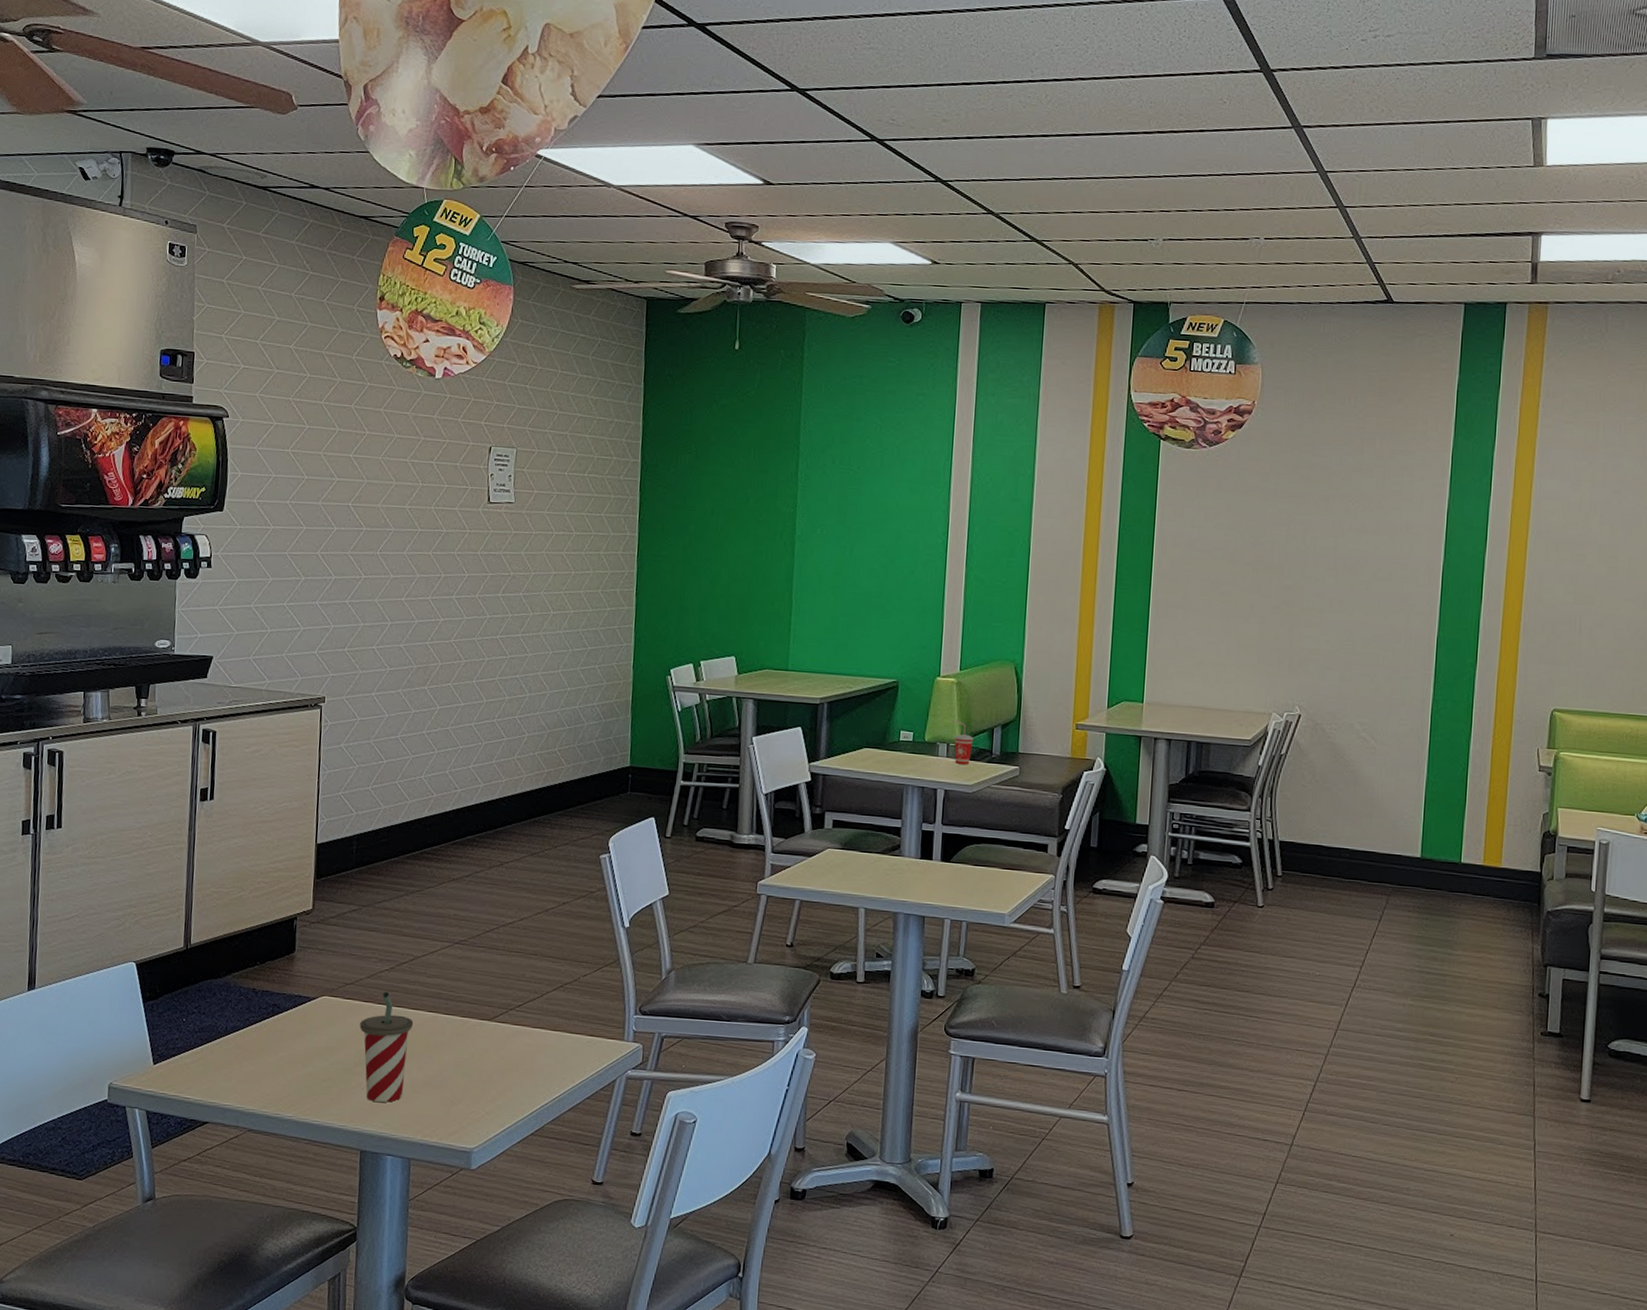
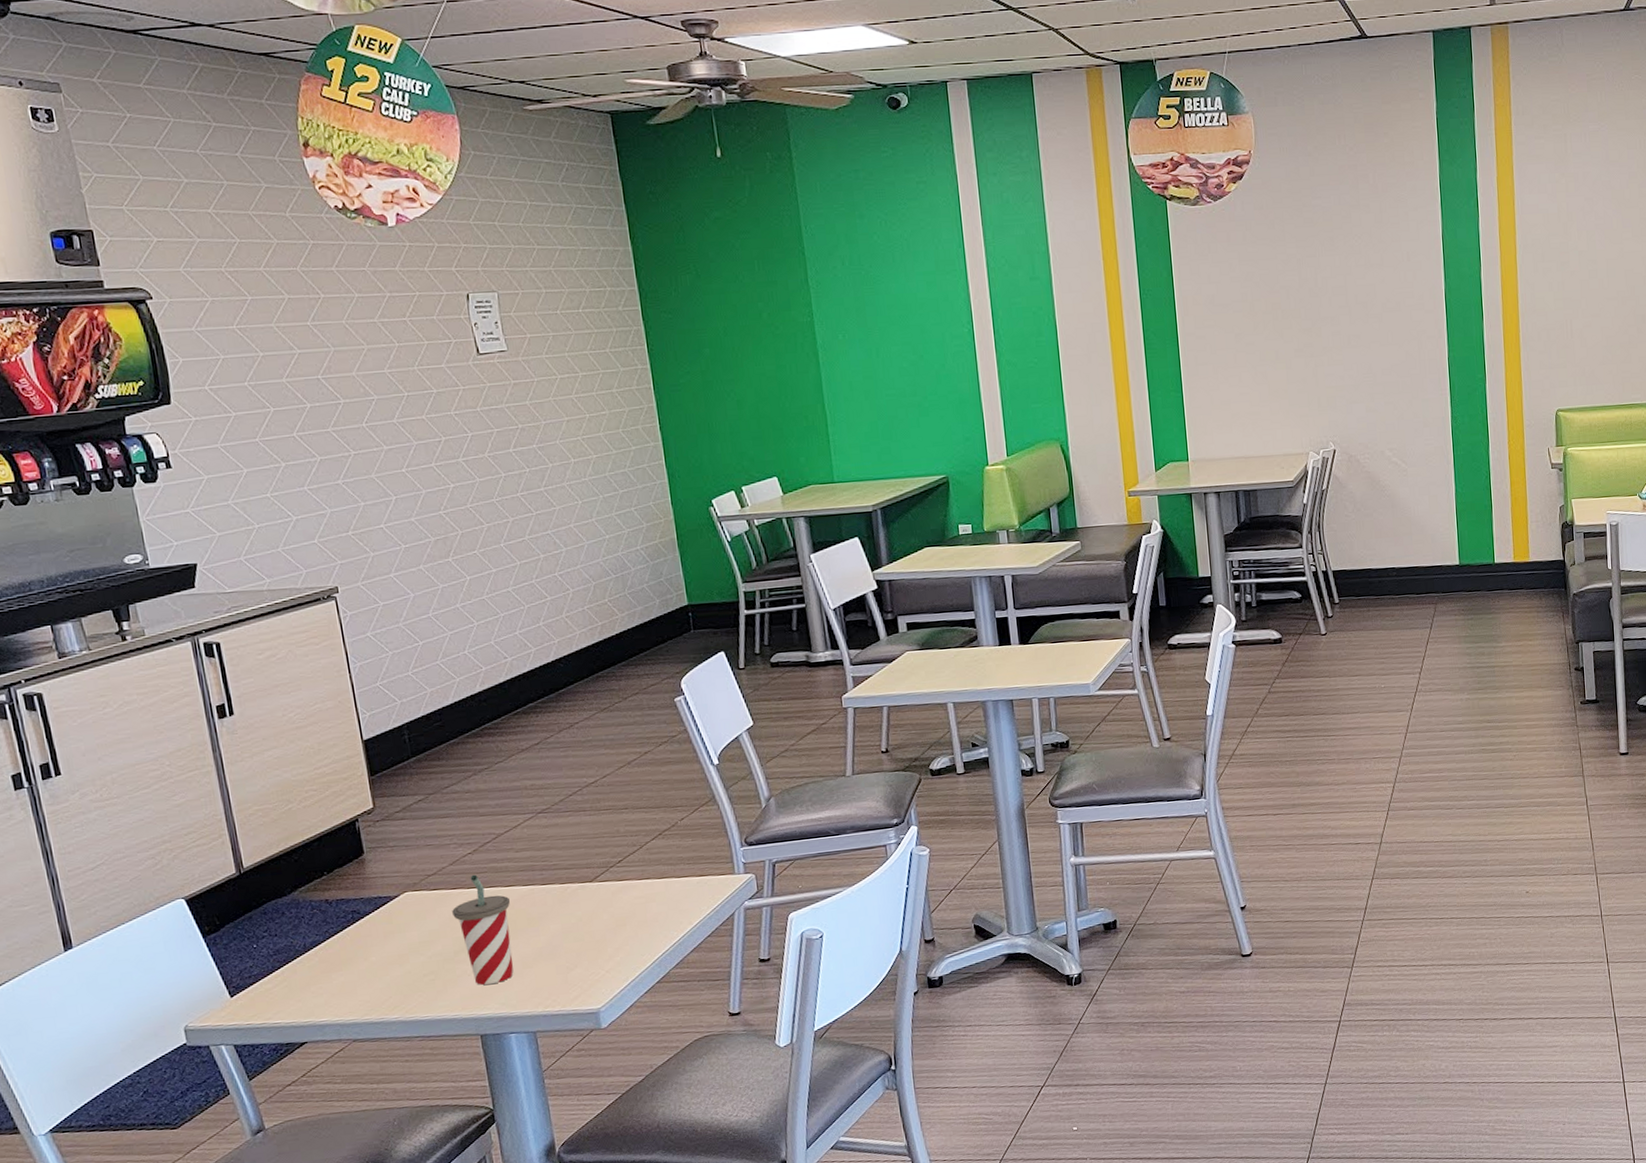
beverage cup: present [951,720,974,764] -> none [1007,506,1032,548]

